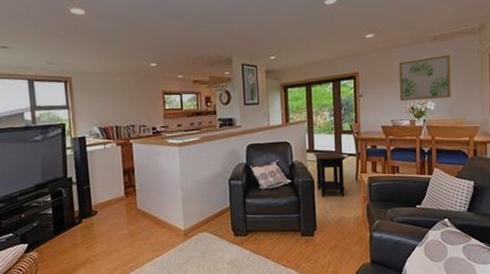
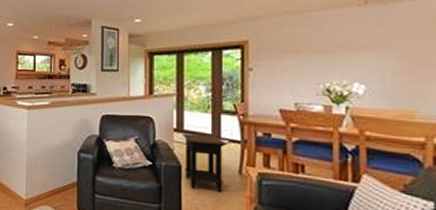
wall art: present [398,55,451,102] -> none [307,23,393,81]

